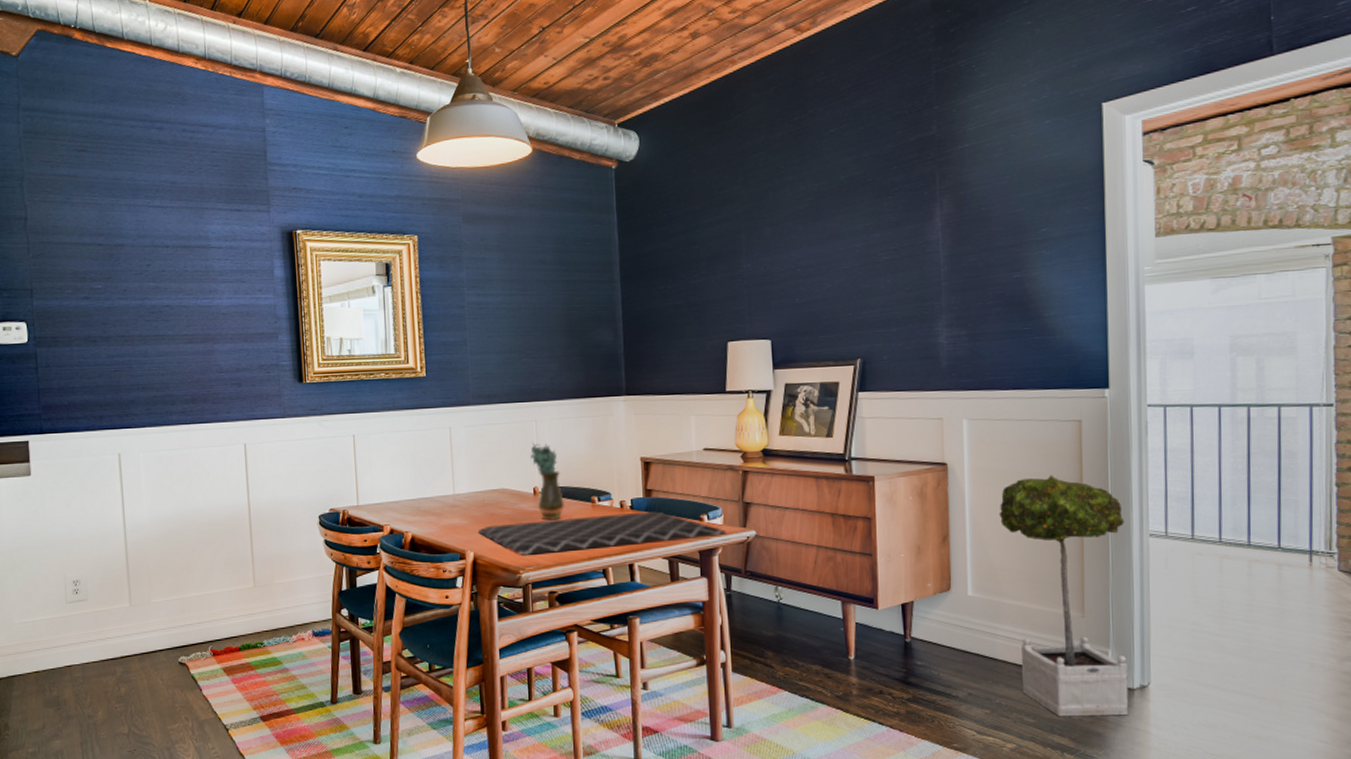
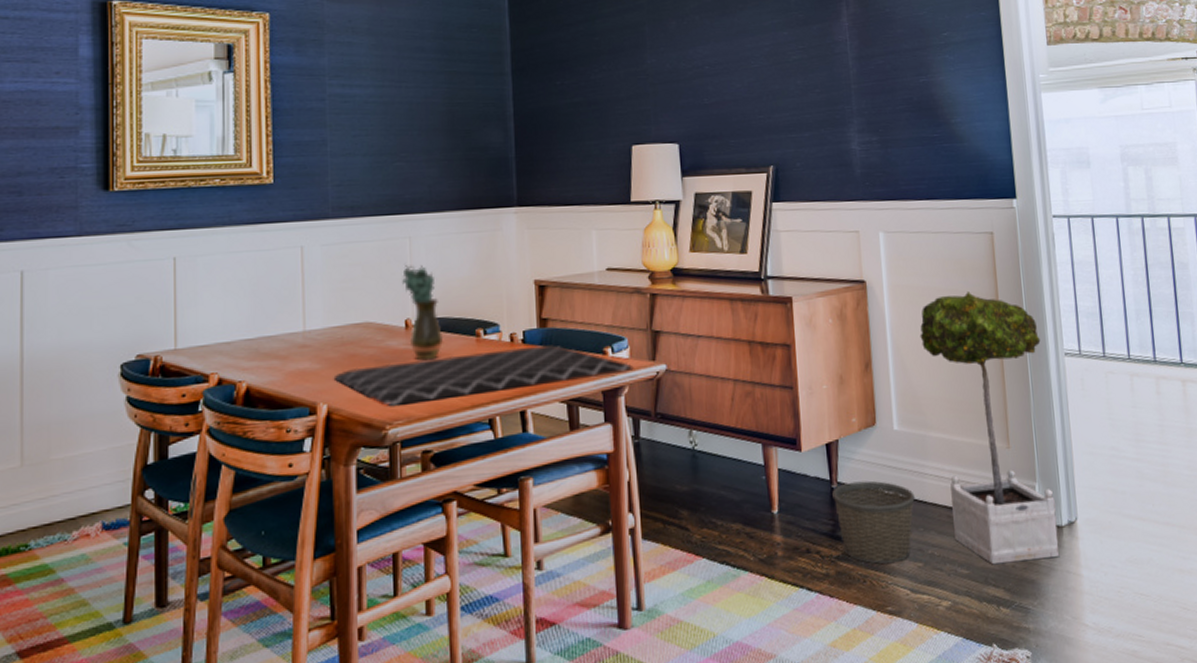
basket: none [906,637,985,709] -> present [832,480,915,564]

